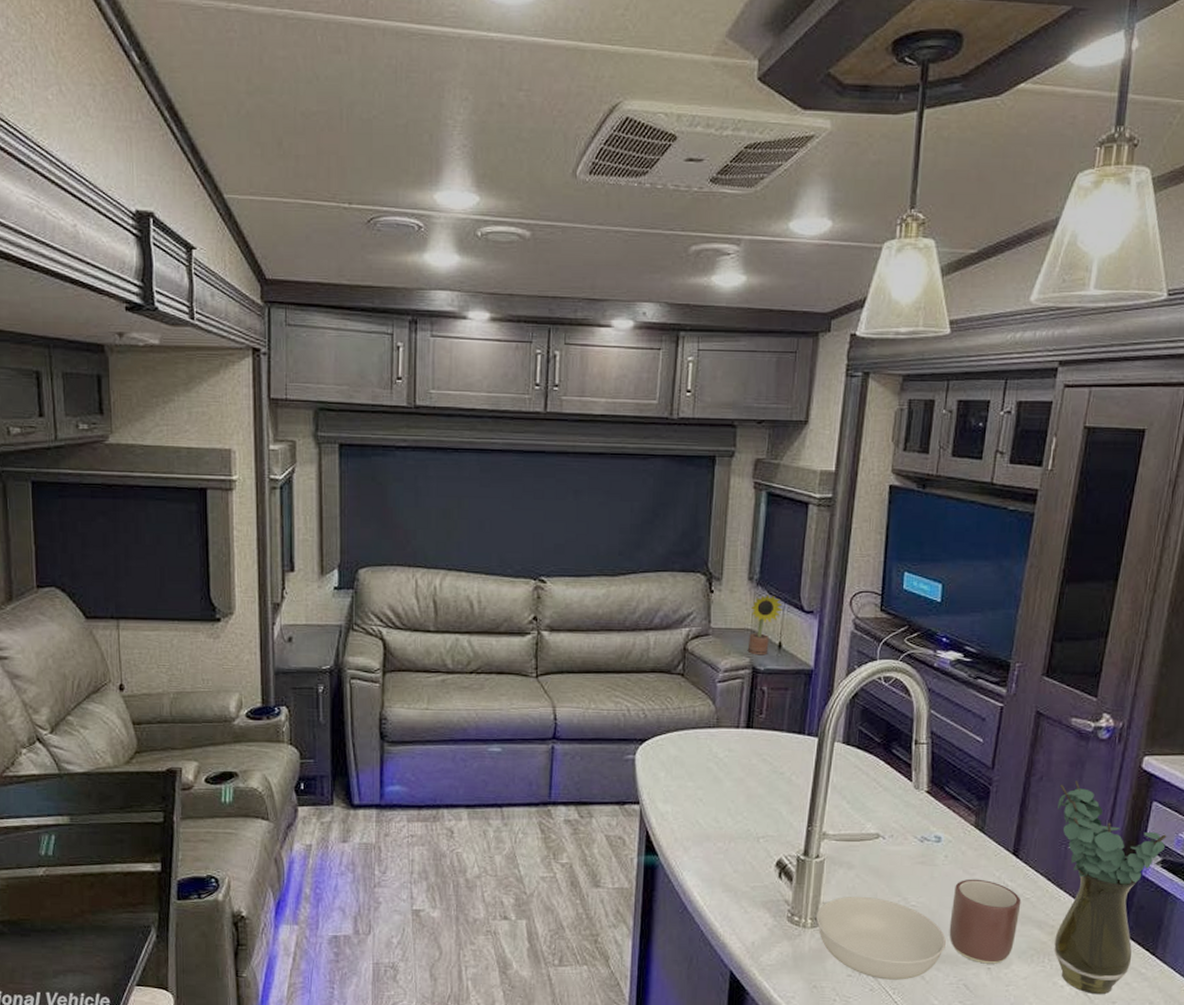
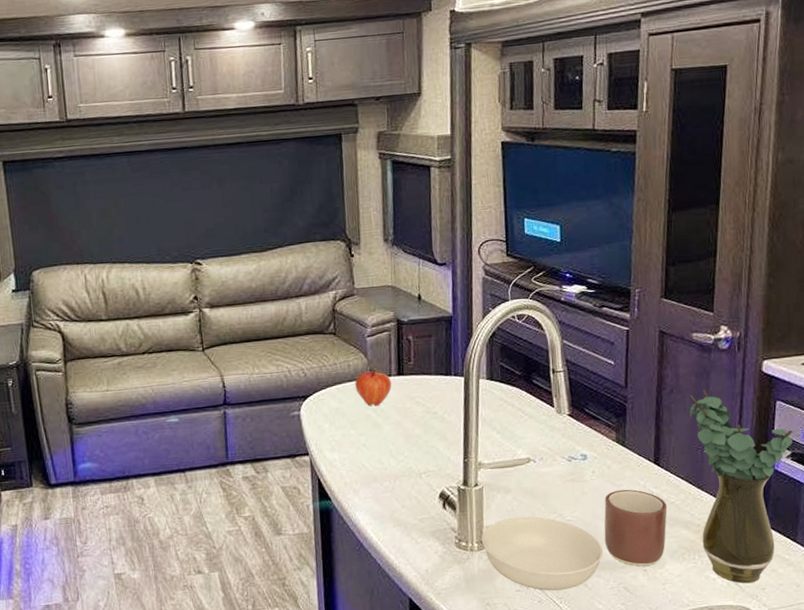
fruit: none [698,717,738,759] -> present [355,368,391,406]
decorative plant: present [747,594,783,656] -> none [389,252,418,309]

